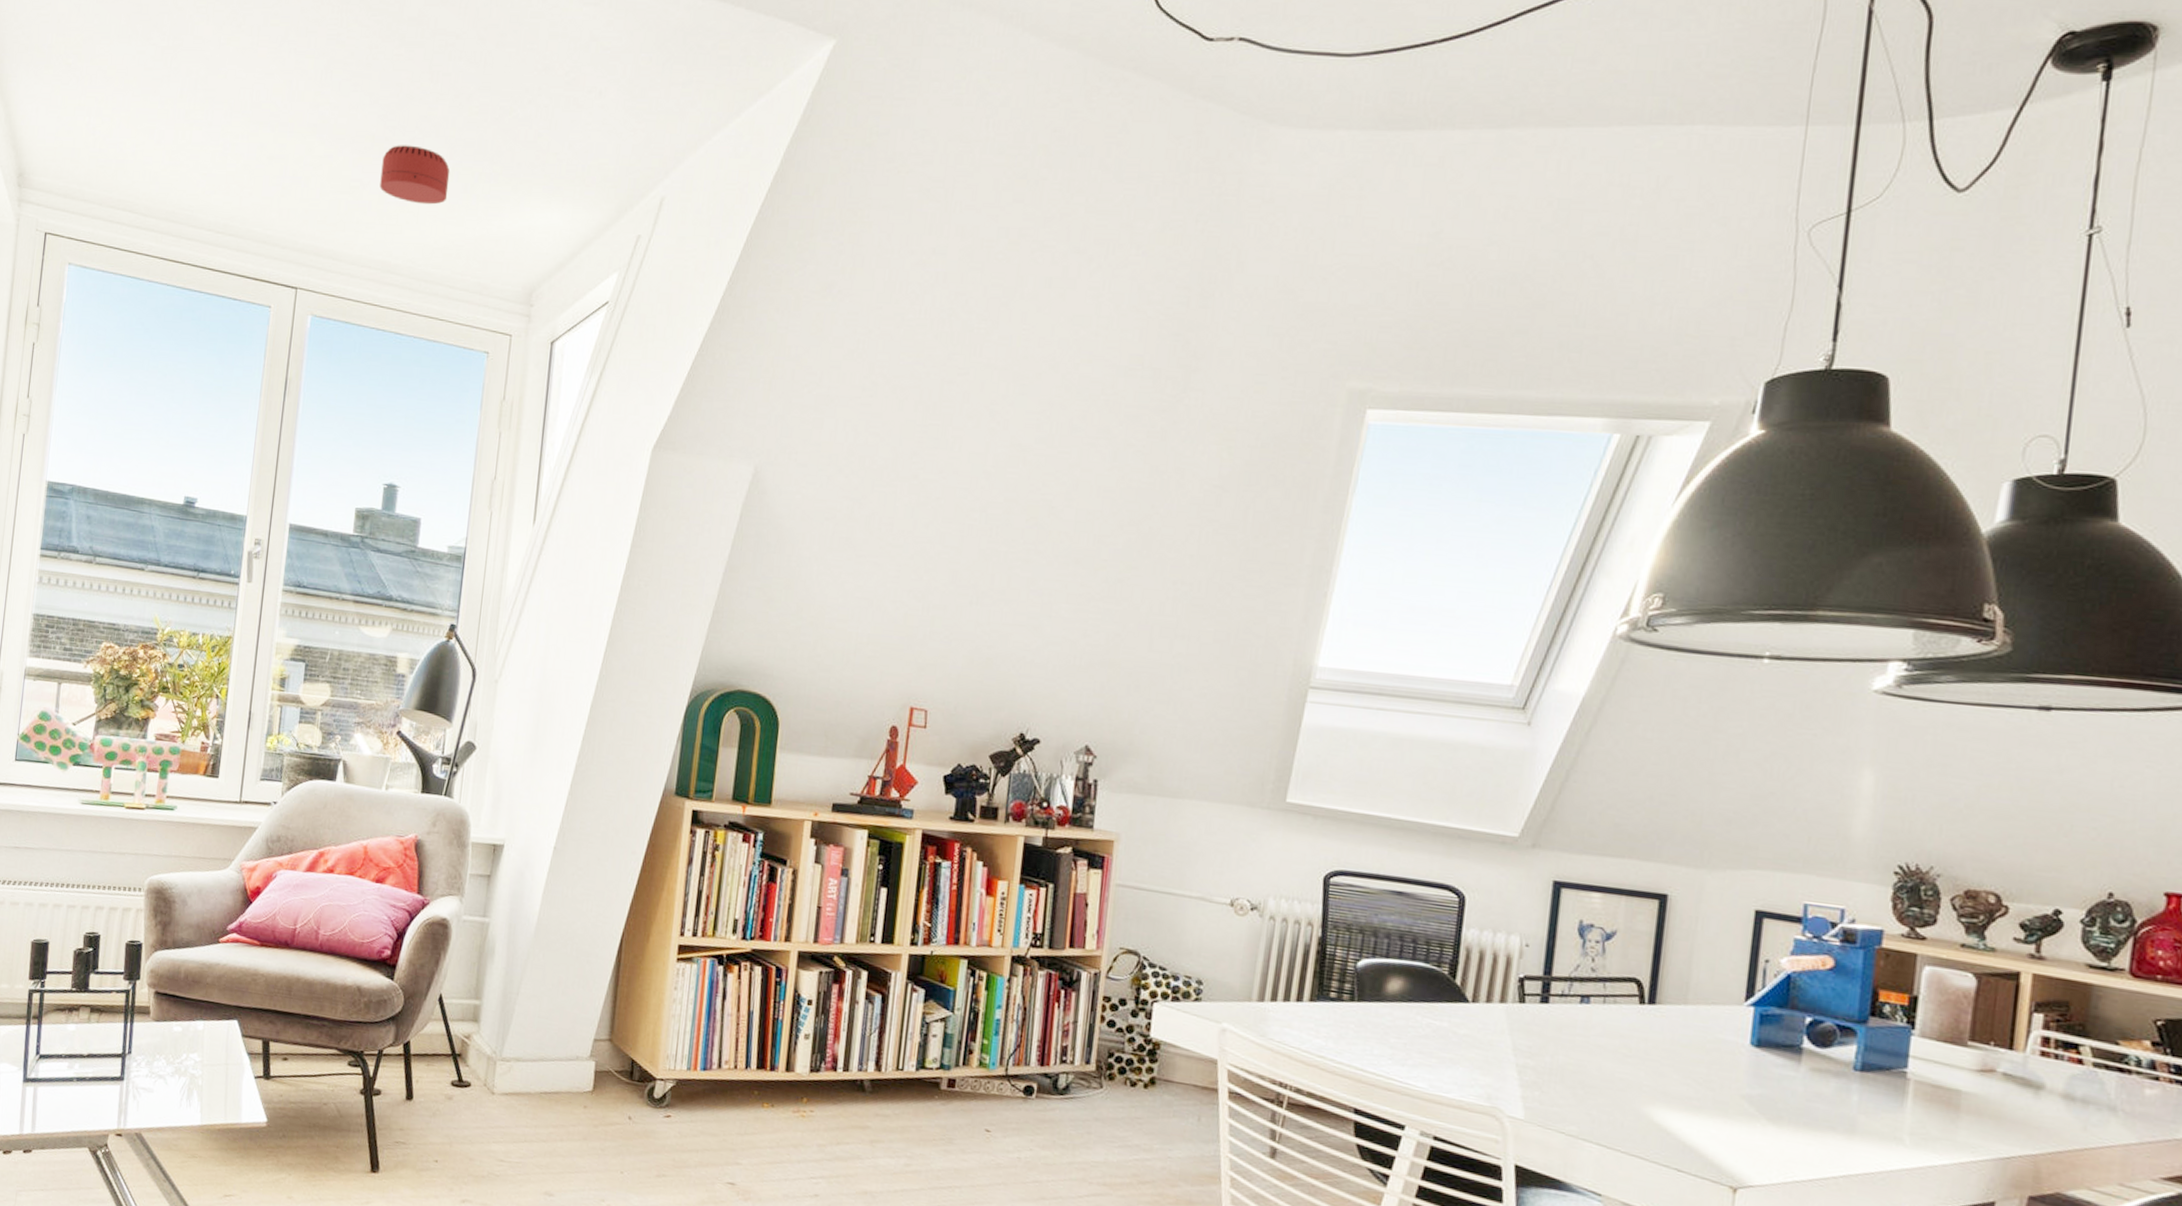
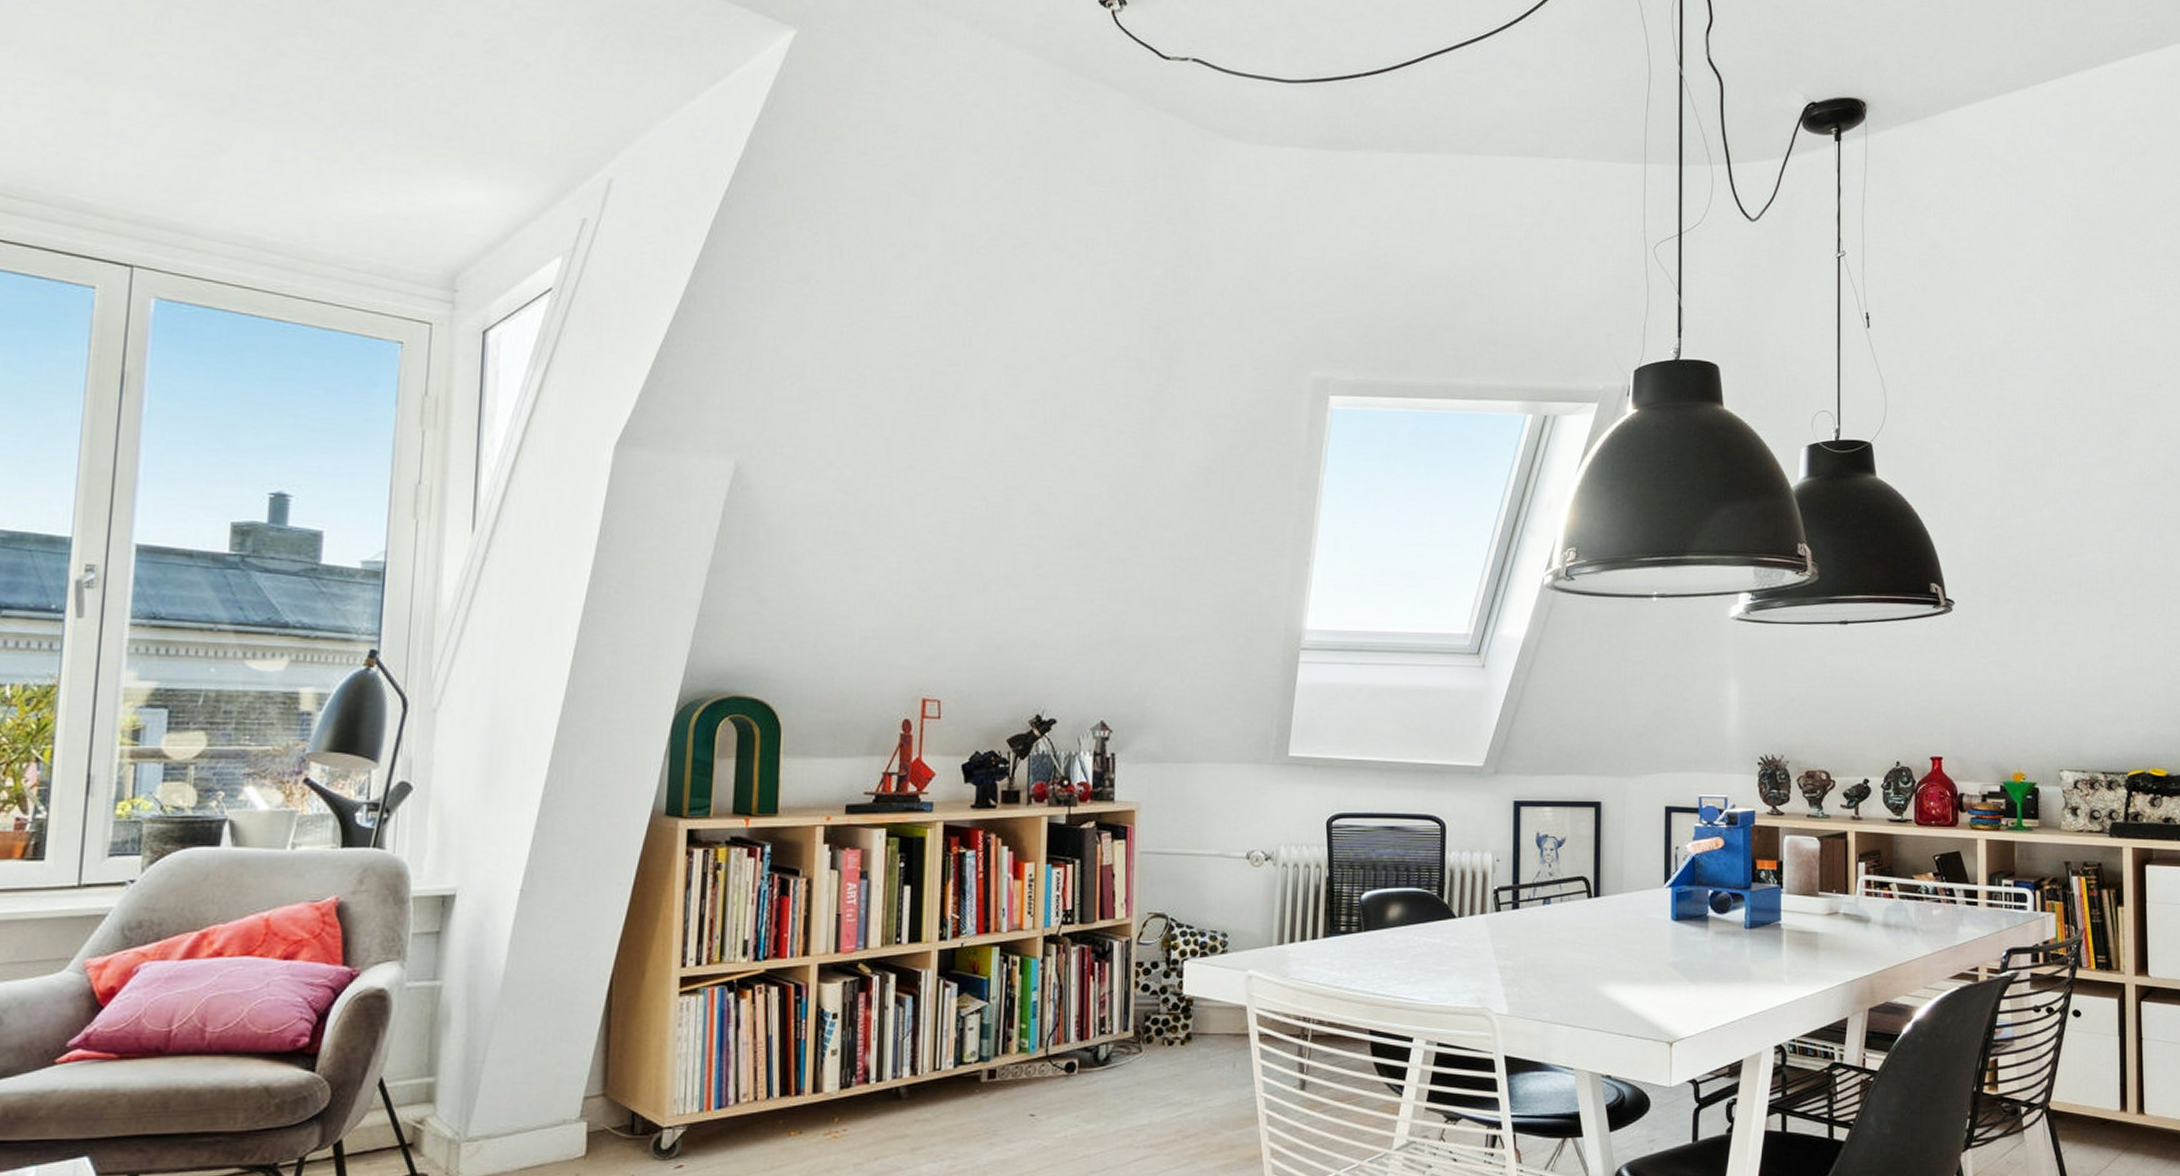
smoke detector: present [379,145,450,205] -> none [245,106,341,176]

